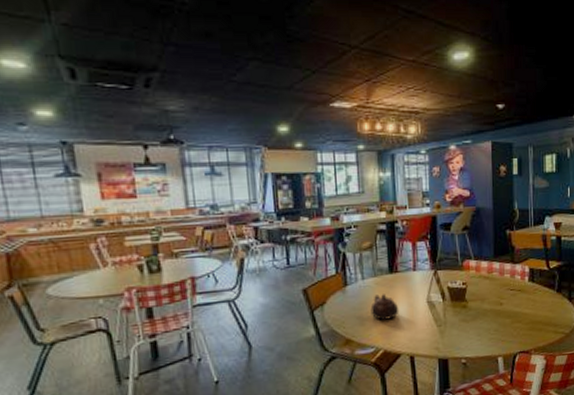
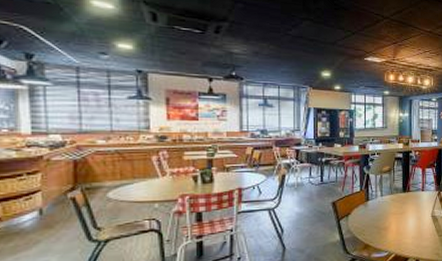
teapot: present [370,294,399,320] -> none [386,209,409,230]

